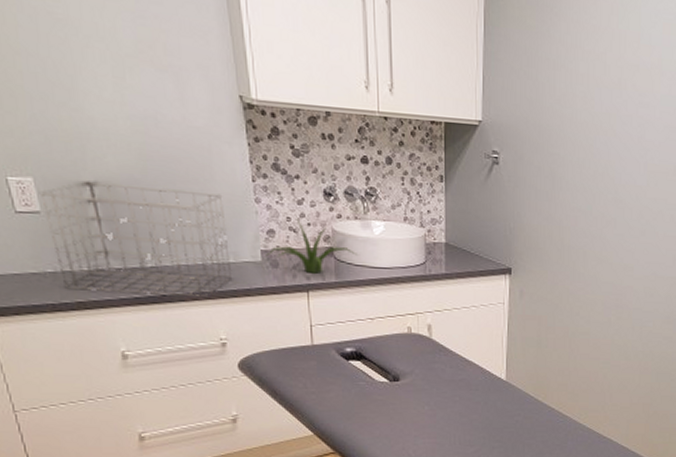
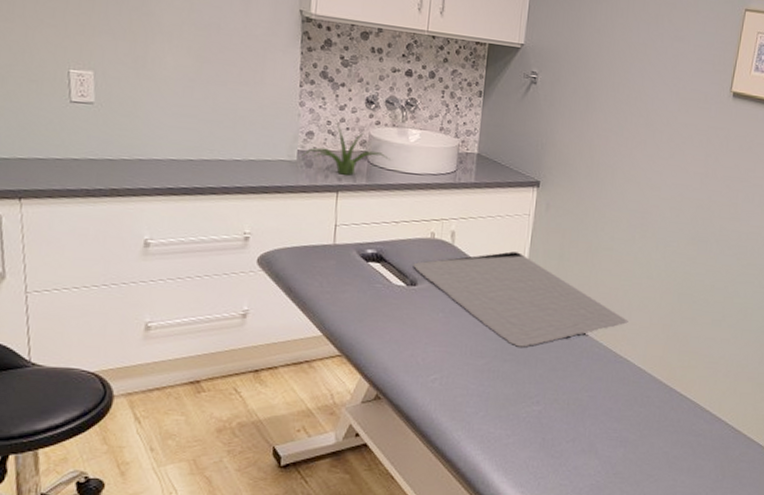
basket: present [39,182,231,298] -> none [96,78,269,192]
bath mat: none [393,341,609,434] -> present [413,251,629,348]

